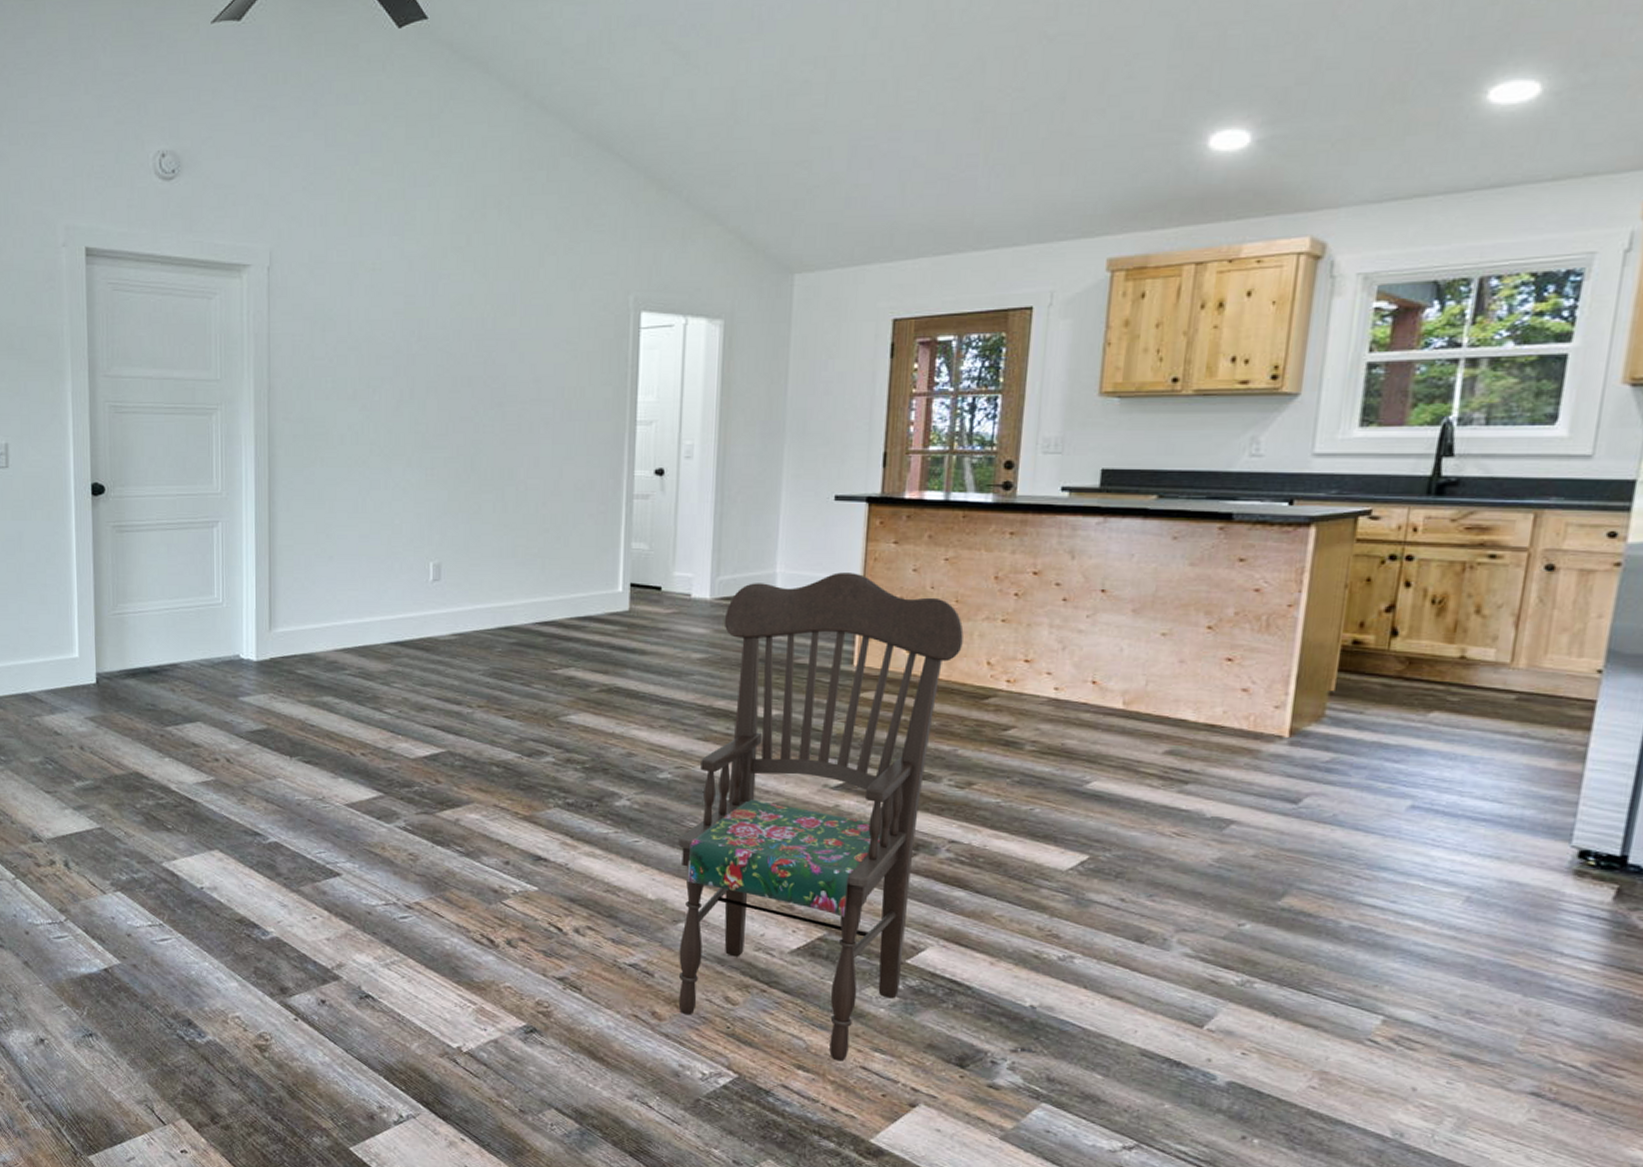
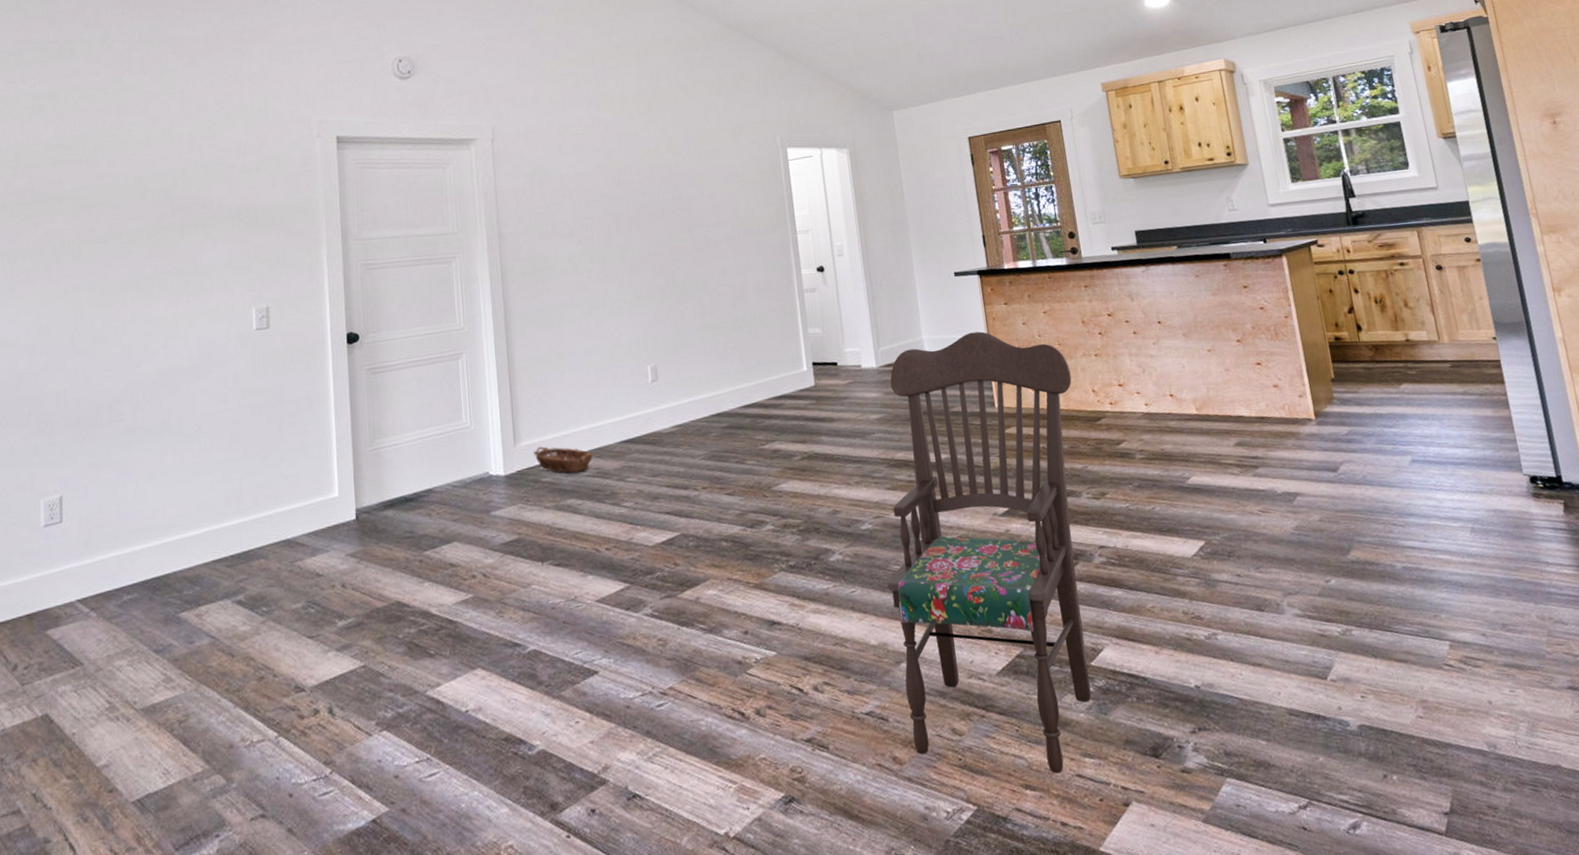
basket: none [290,636,358,669] -> present [534,447,595,473]

